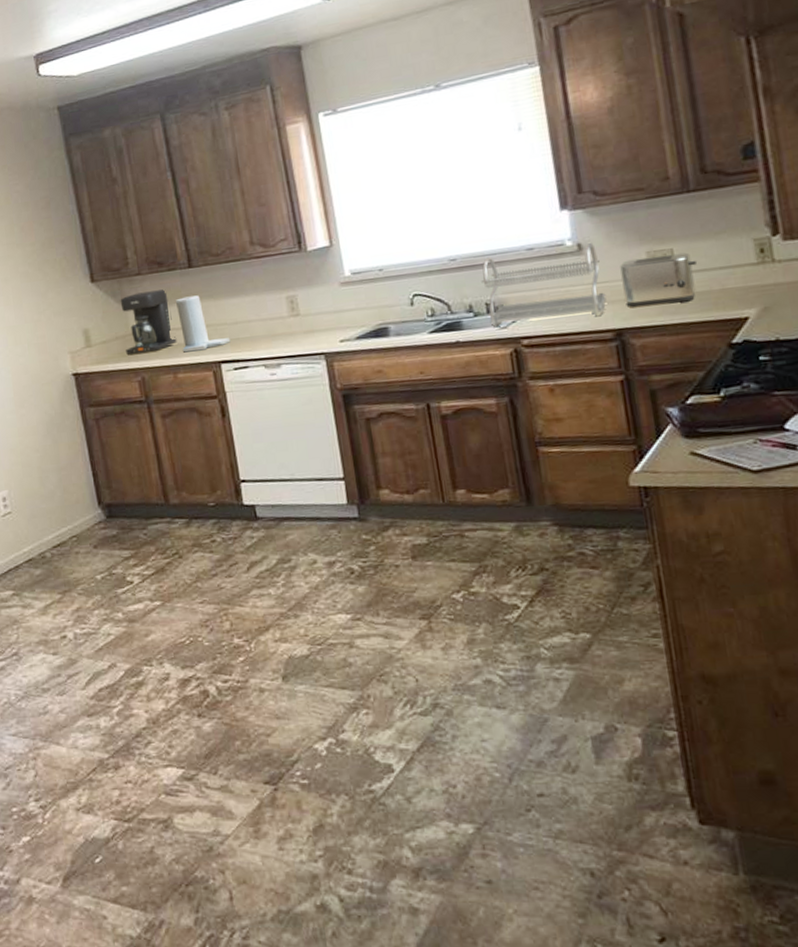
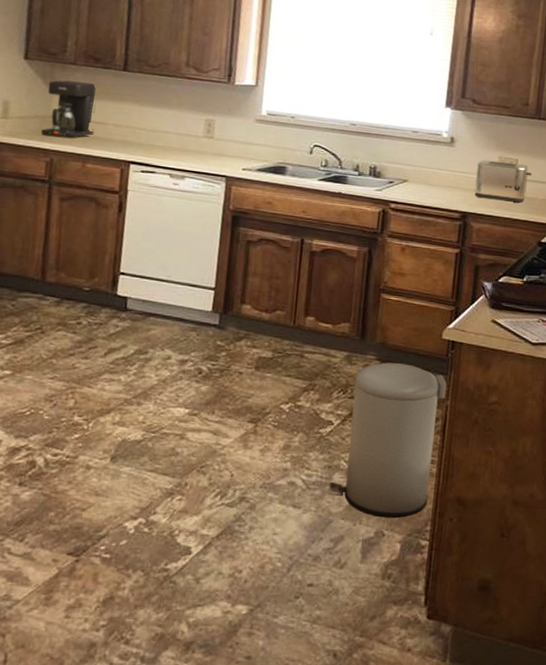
paper towel: present [175,295,231,353] -> none [97,95,145,148]
dish rack: present [481,243,607,328] -> none [369,129,464,199]
pedal bin: none [532,524,664,708] -> present [328,362,447,518]

